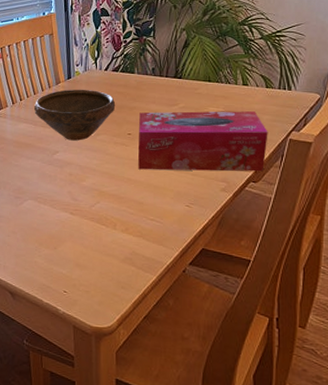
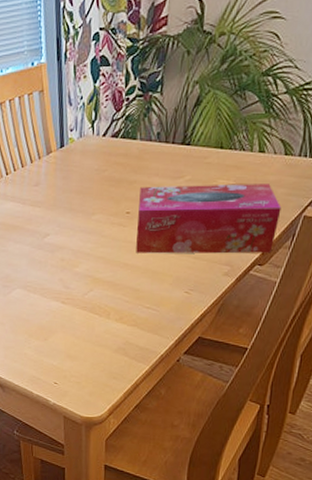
bowl: present [34,89,116,141] -> none [22,159,114,221]

